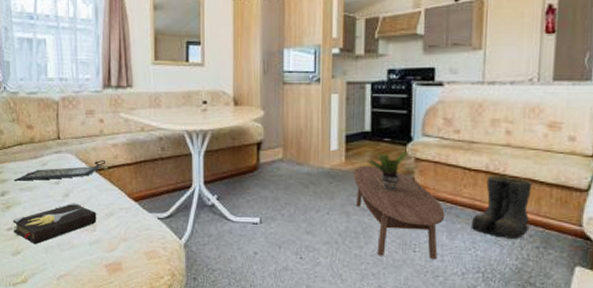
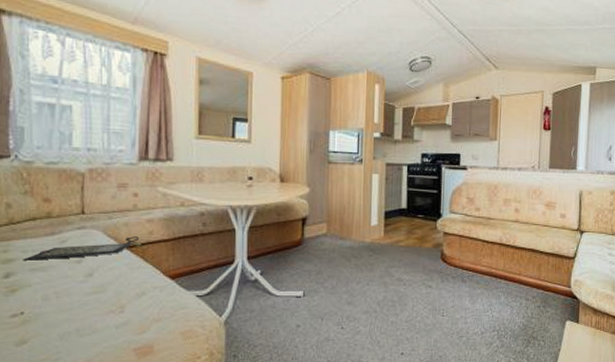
hardback book: present [13,203,98,245] -> none [19,283,127,332]
coffee table: present [353,165,445,260] -> none [391,239,468,323]
potted plant: present [366,152,416,191] -> none [402,227,445,262]
boots: present [472,176,532,239] -> none [489,247,535,300]

